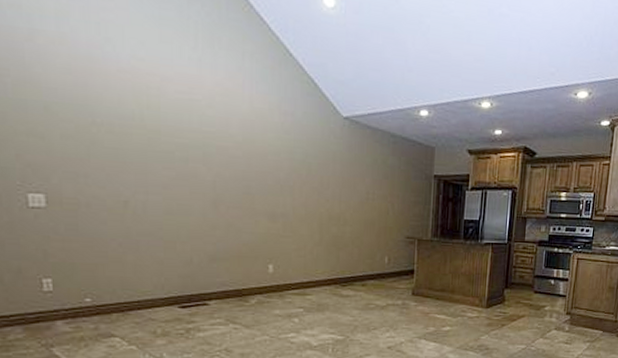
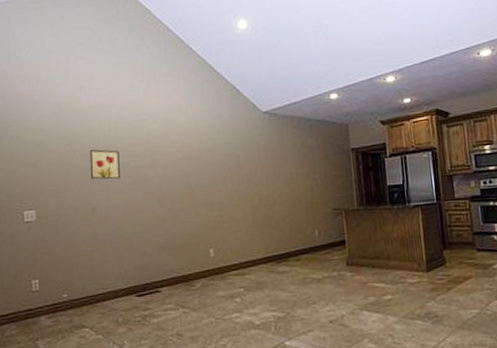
wall art: none [120,128,162,170] -> present [89,149,120,180]

